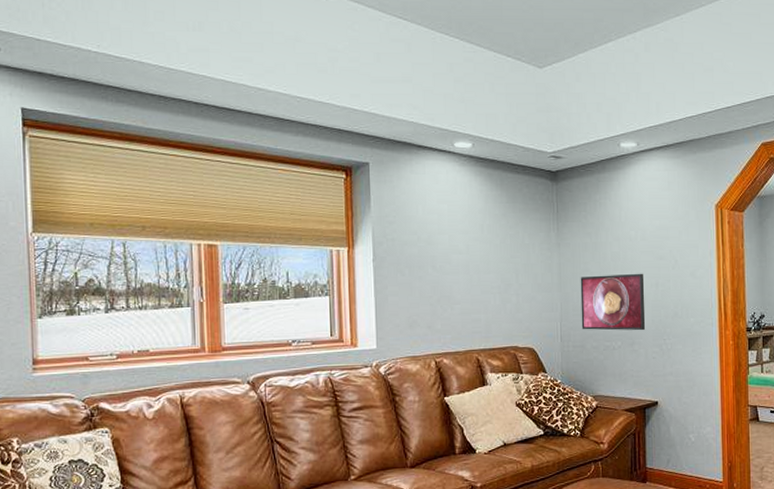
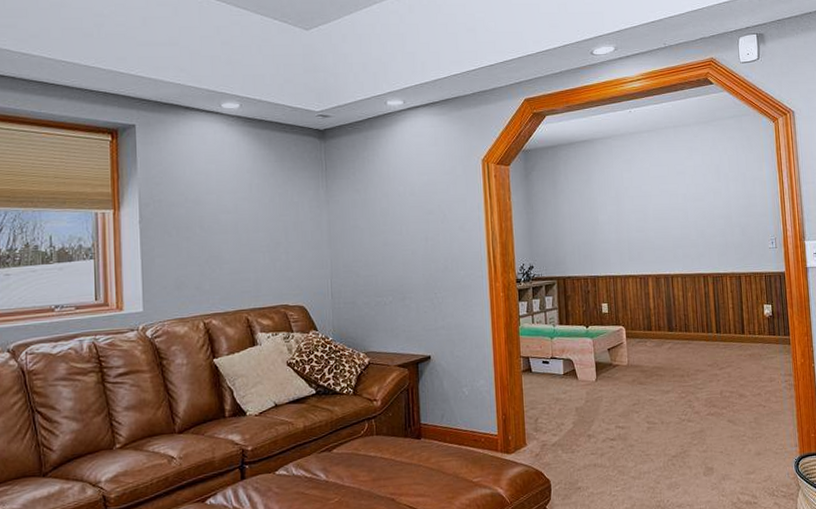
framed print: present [580,273,646,331] -> none [350,228,417,286]

